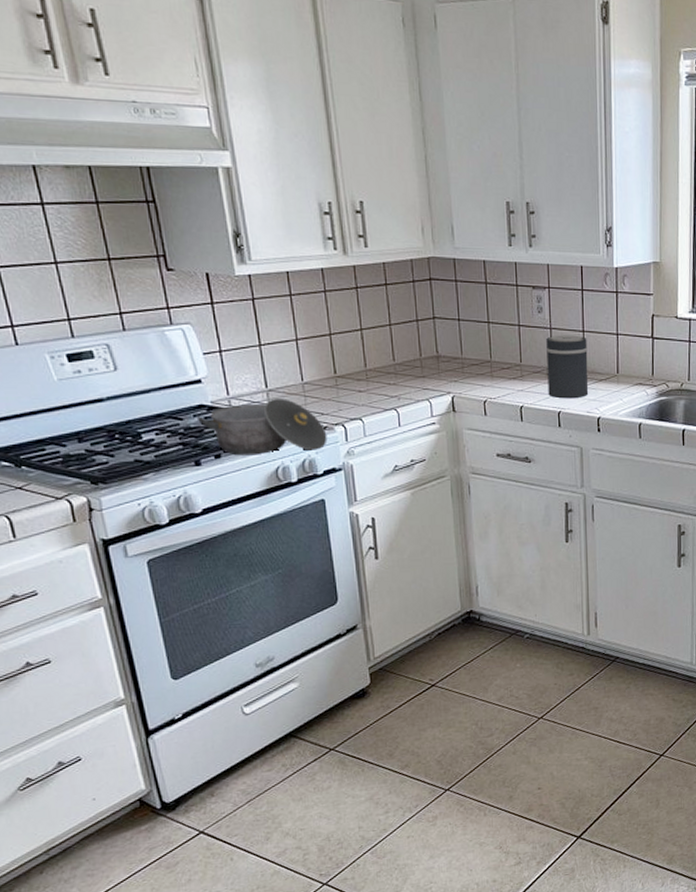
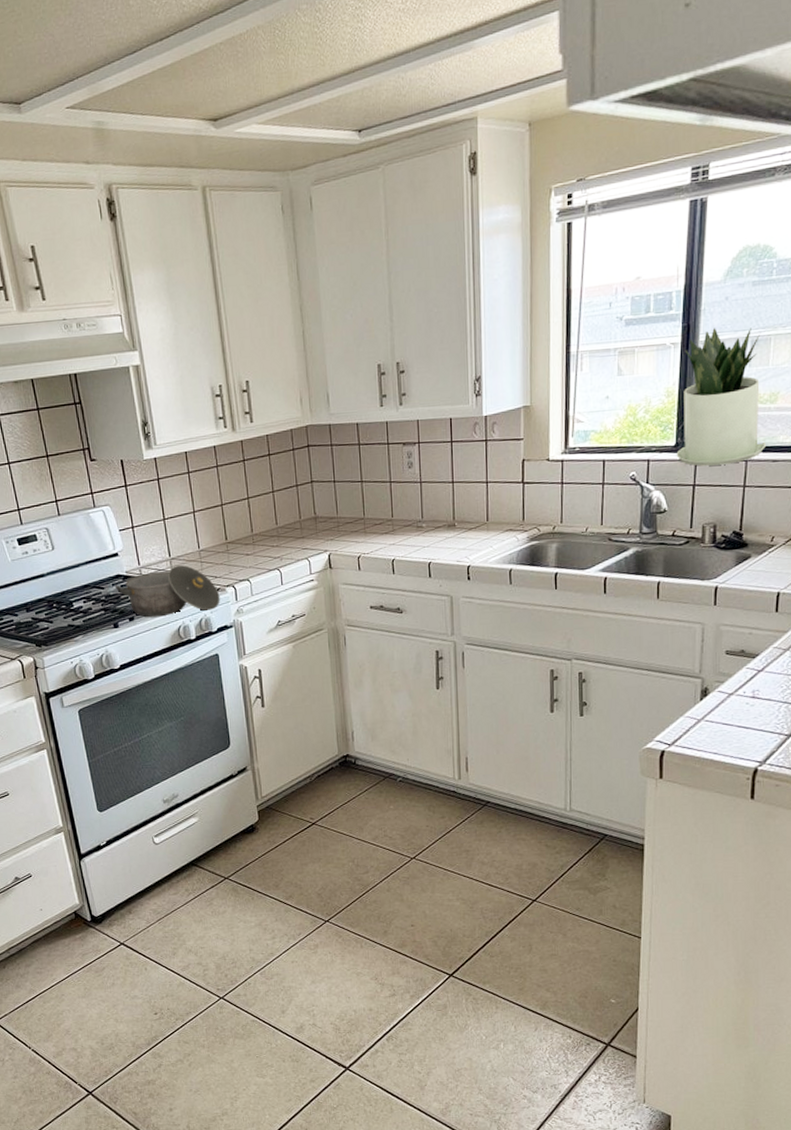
cylinder: present [546,335,589,399] -> none [416,486,459,550]

